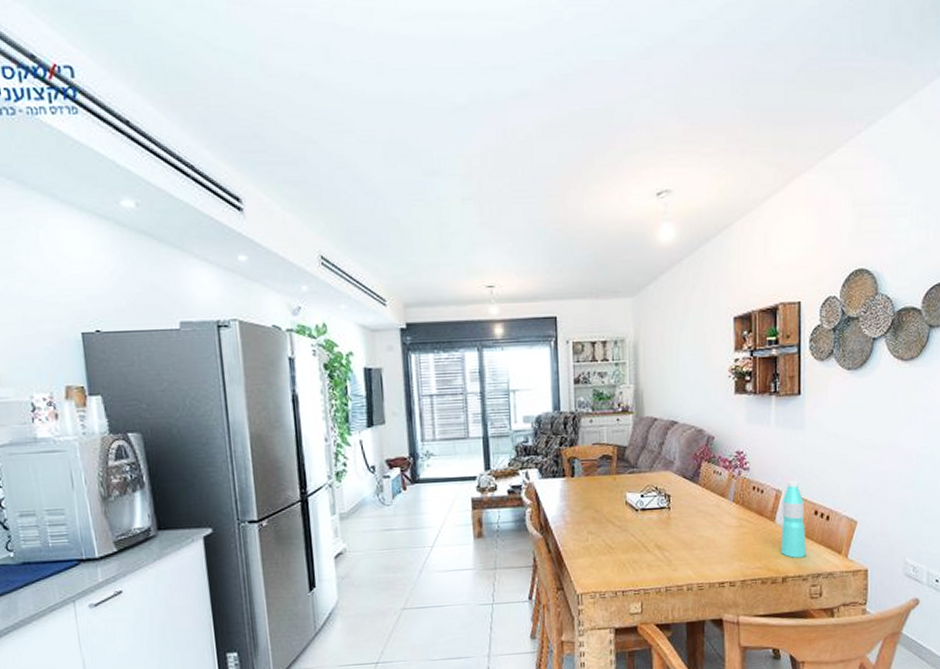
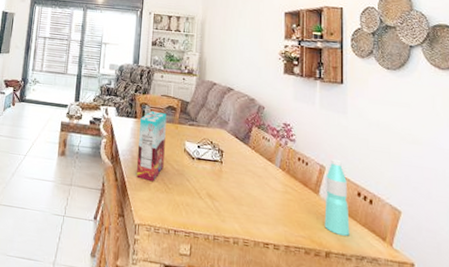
cereal box: none [569,464,604,546] -> present [136,110,167,182]

